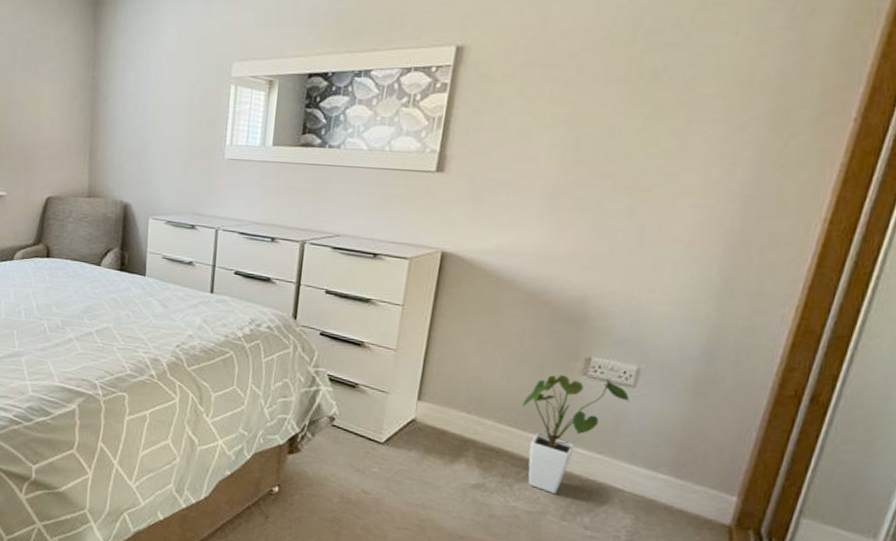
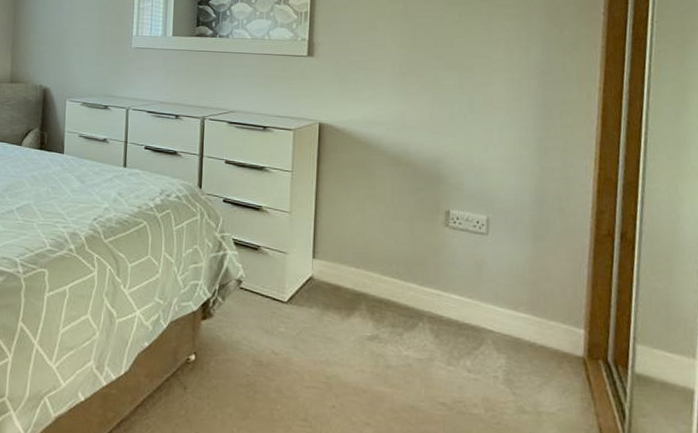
house plant: present [522,375,629,494] -> none [401,227,485,340]

